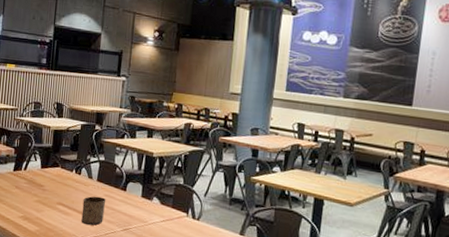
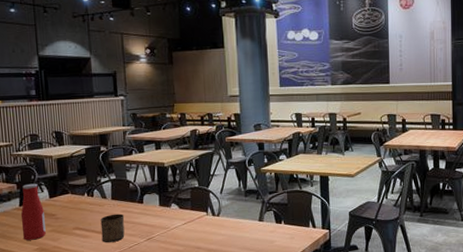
bottle: none [11,150,34,207] -> present [20,183,46,240]

